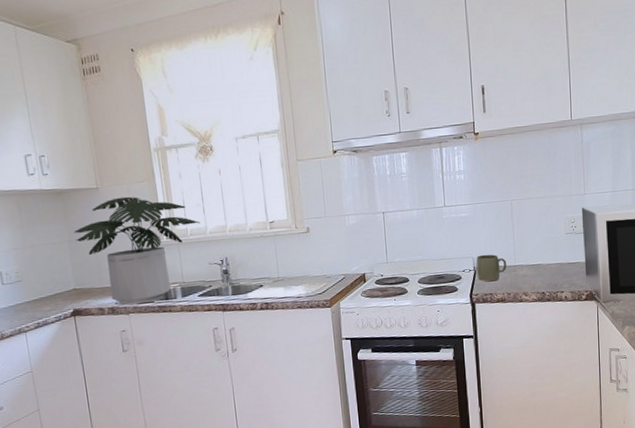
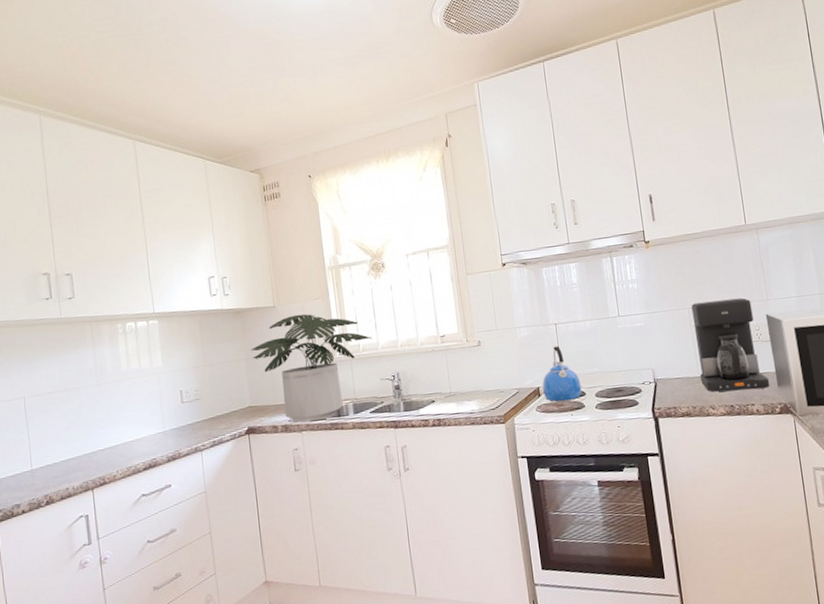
kettle: none [368,234,406,287] -> present [542,346,582,402]
mug: present [476,254,507,282] -> none [655,365,690,395]
coffee maker: none [513,191,579,280] -> present [691,297,770,392]

